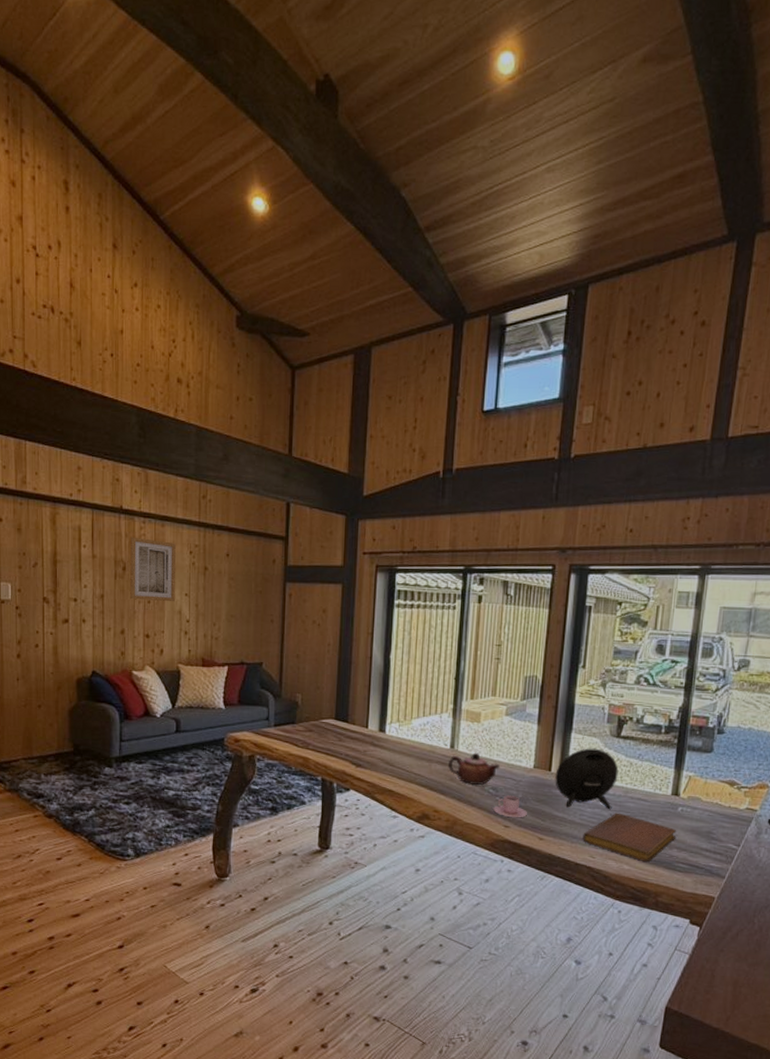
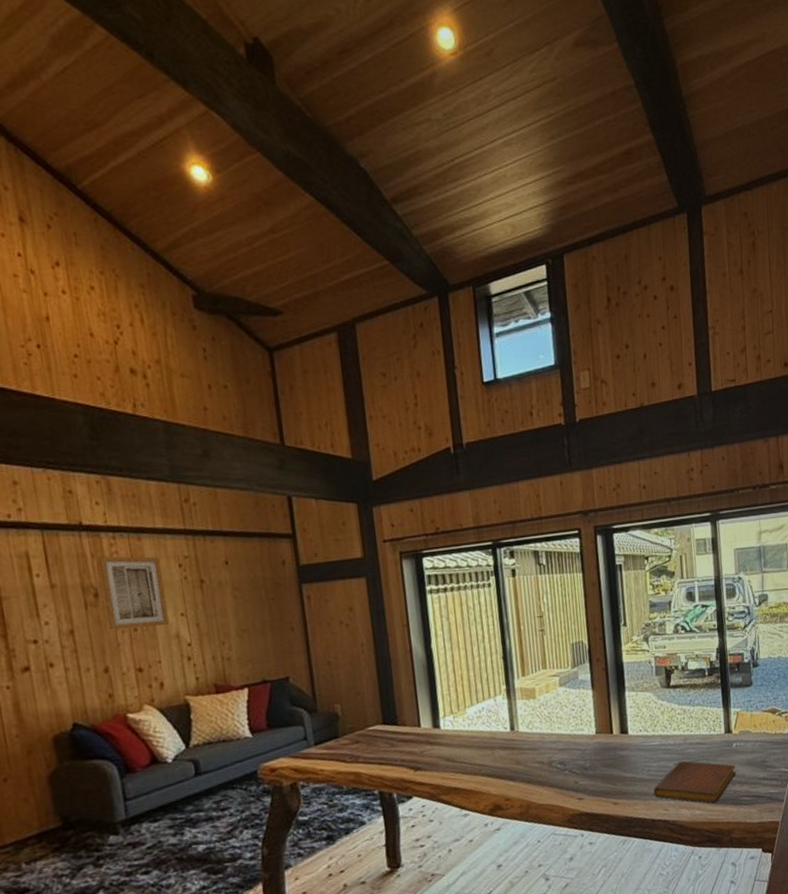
teapot: present [448,752,500,786] -> none [510,729,563,764]
teacup: present [491,795,527,818] -> none [562,766,598,789]
speaker: present [555,748,619,810] -> none [617,702,675,767]

